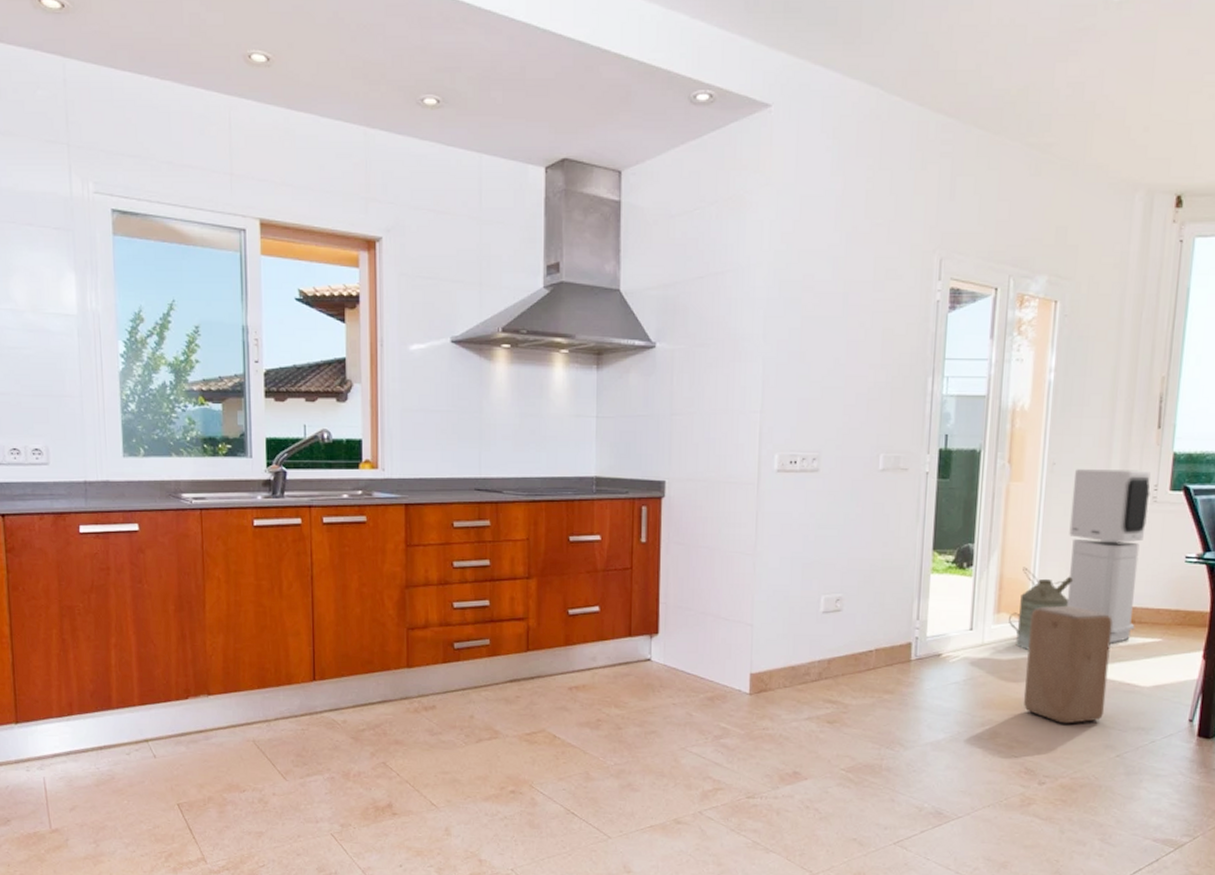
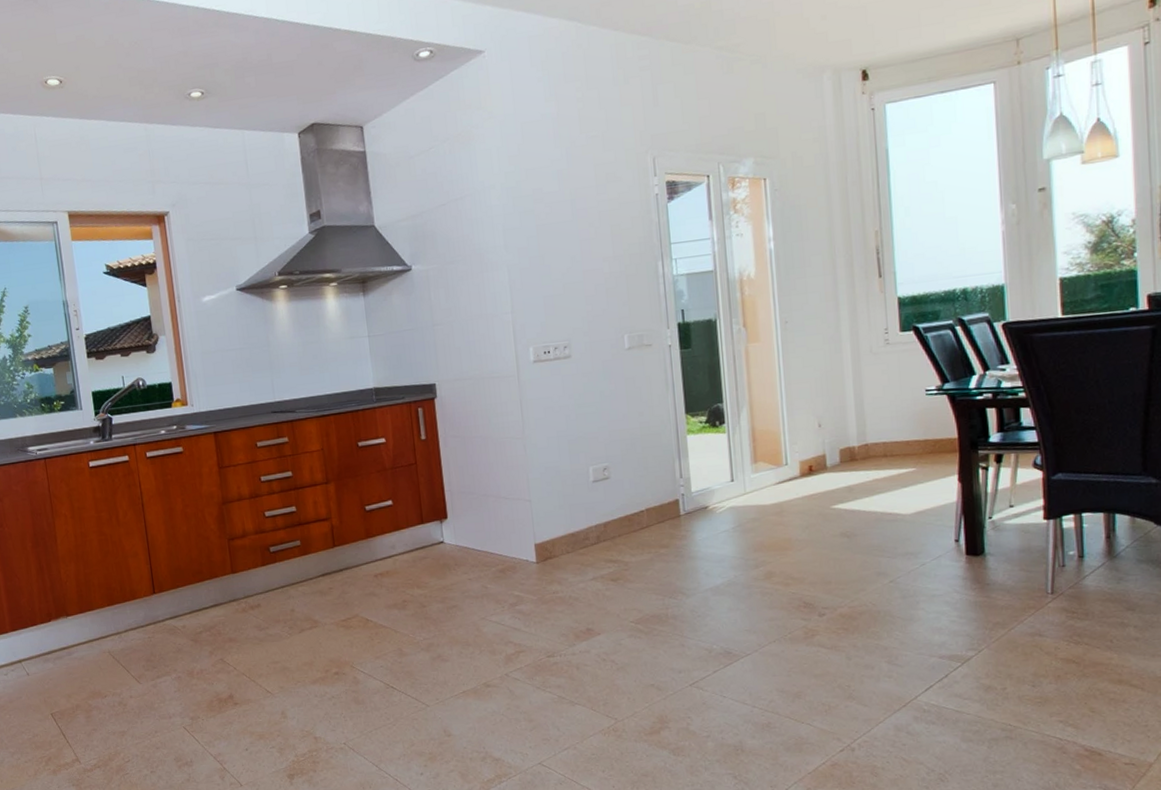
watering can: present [1009,567,1074,650] -> none [766,418,822,493]
stool: present [1023,605,1113,724] -> none [786,448,872,558]
air purifier: present [1066,469,1151,644] -> none [807,316,888,478]

